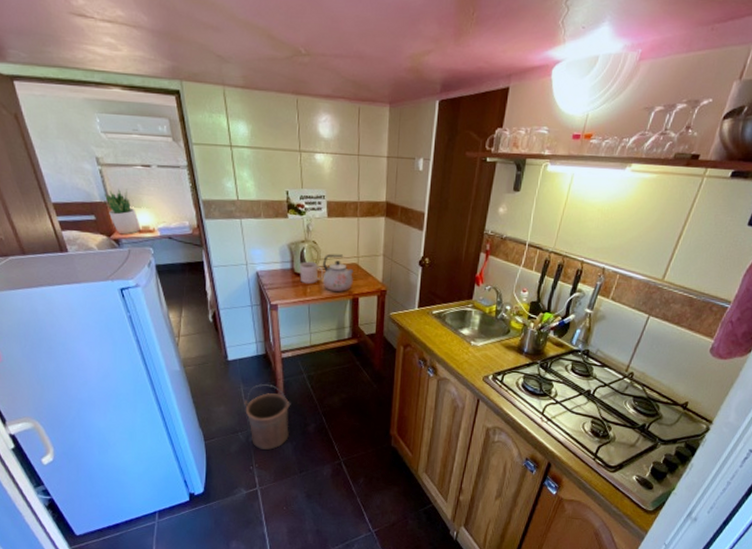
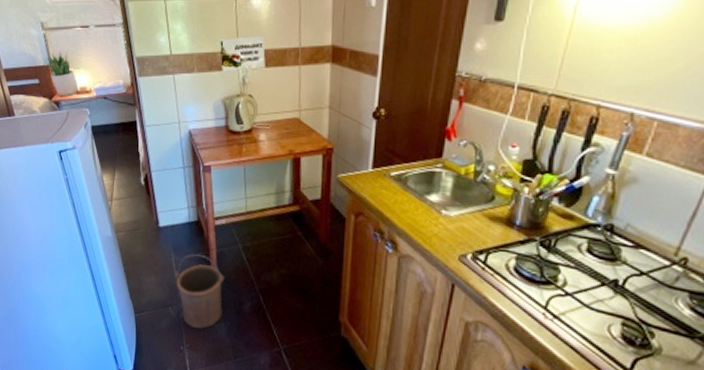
mug: present [299,261,324,284] -> none [233,117,261,142]
kettle: present [322,253,354,292] -> none [259,108,294,151]

